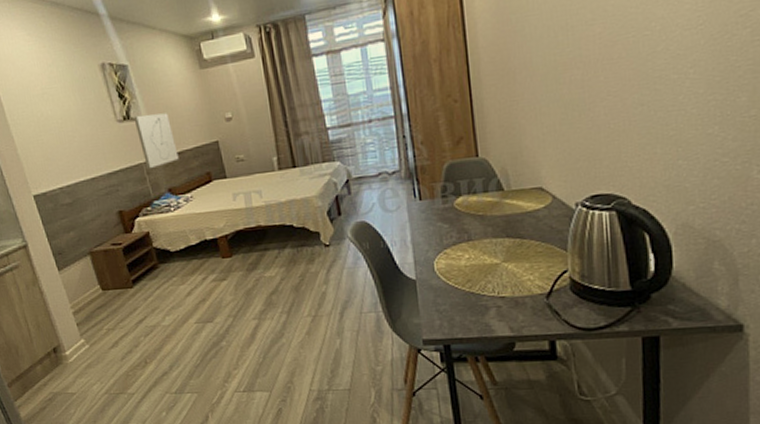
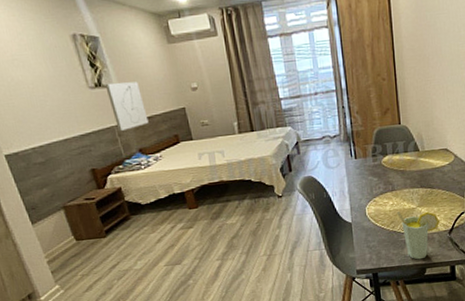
cup: none [475,268,533,331] -> present [397,211,440,260]

